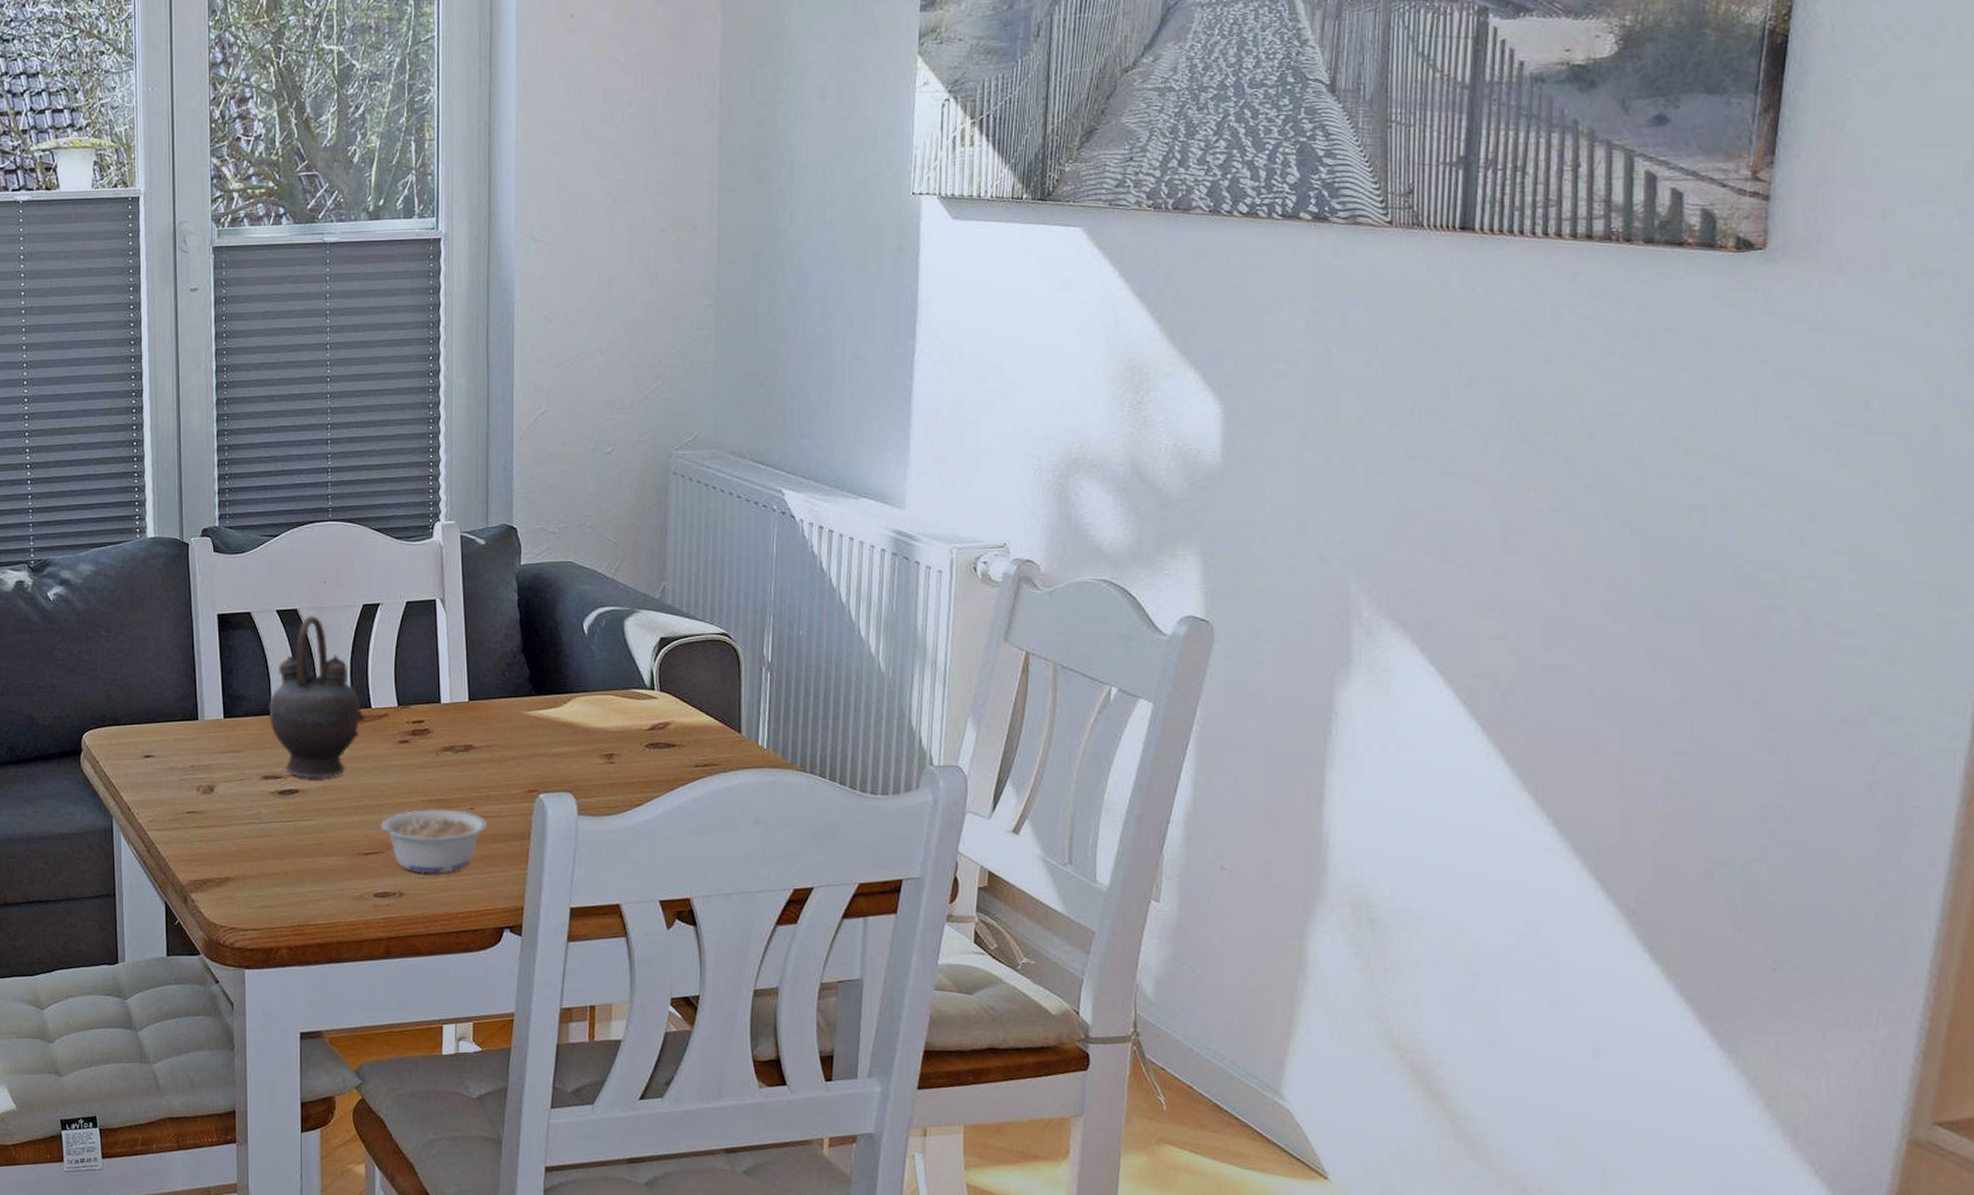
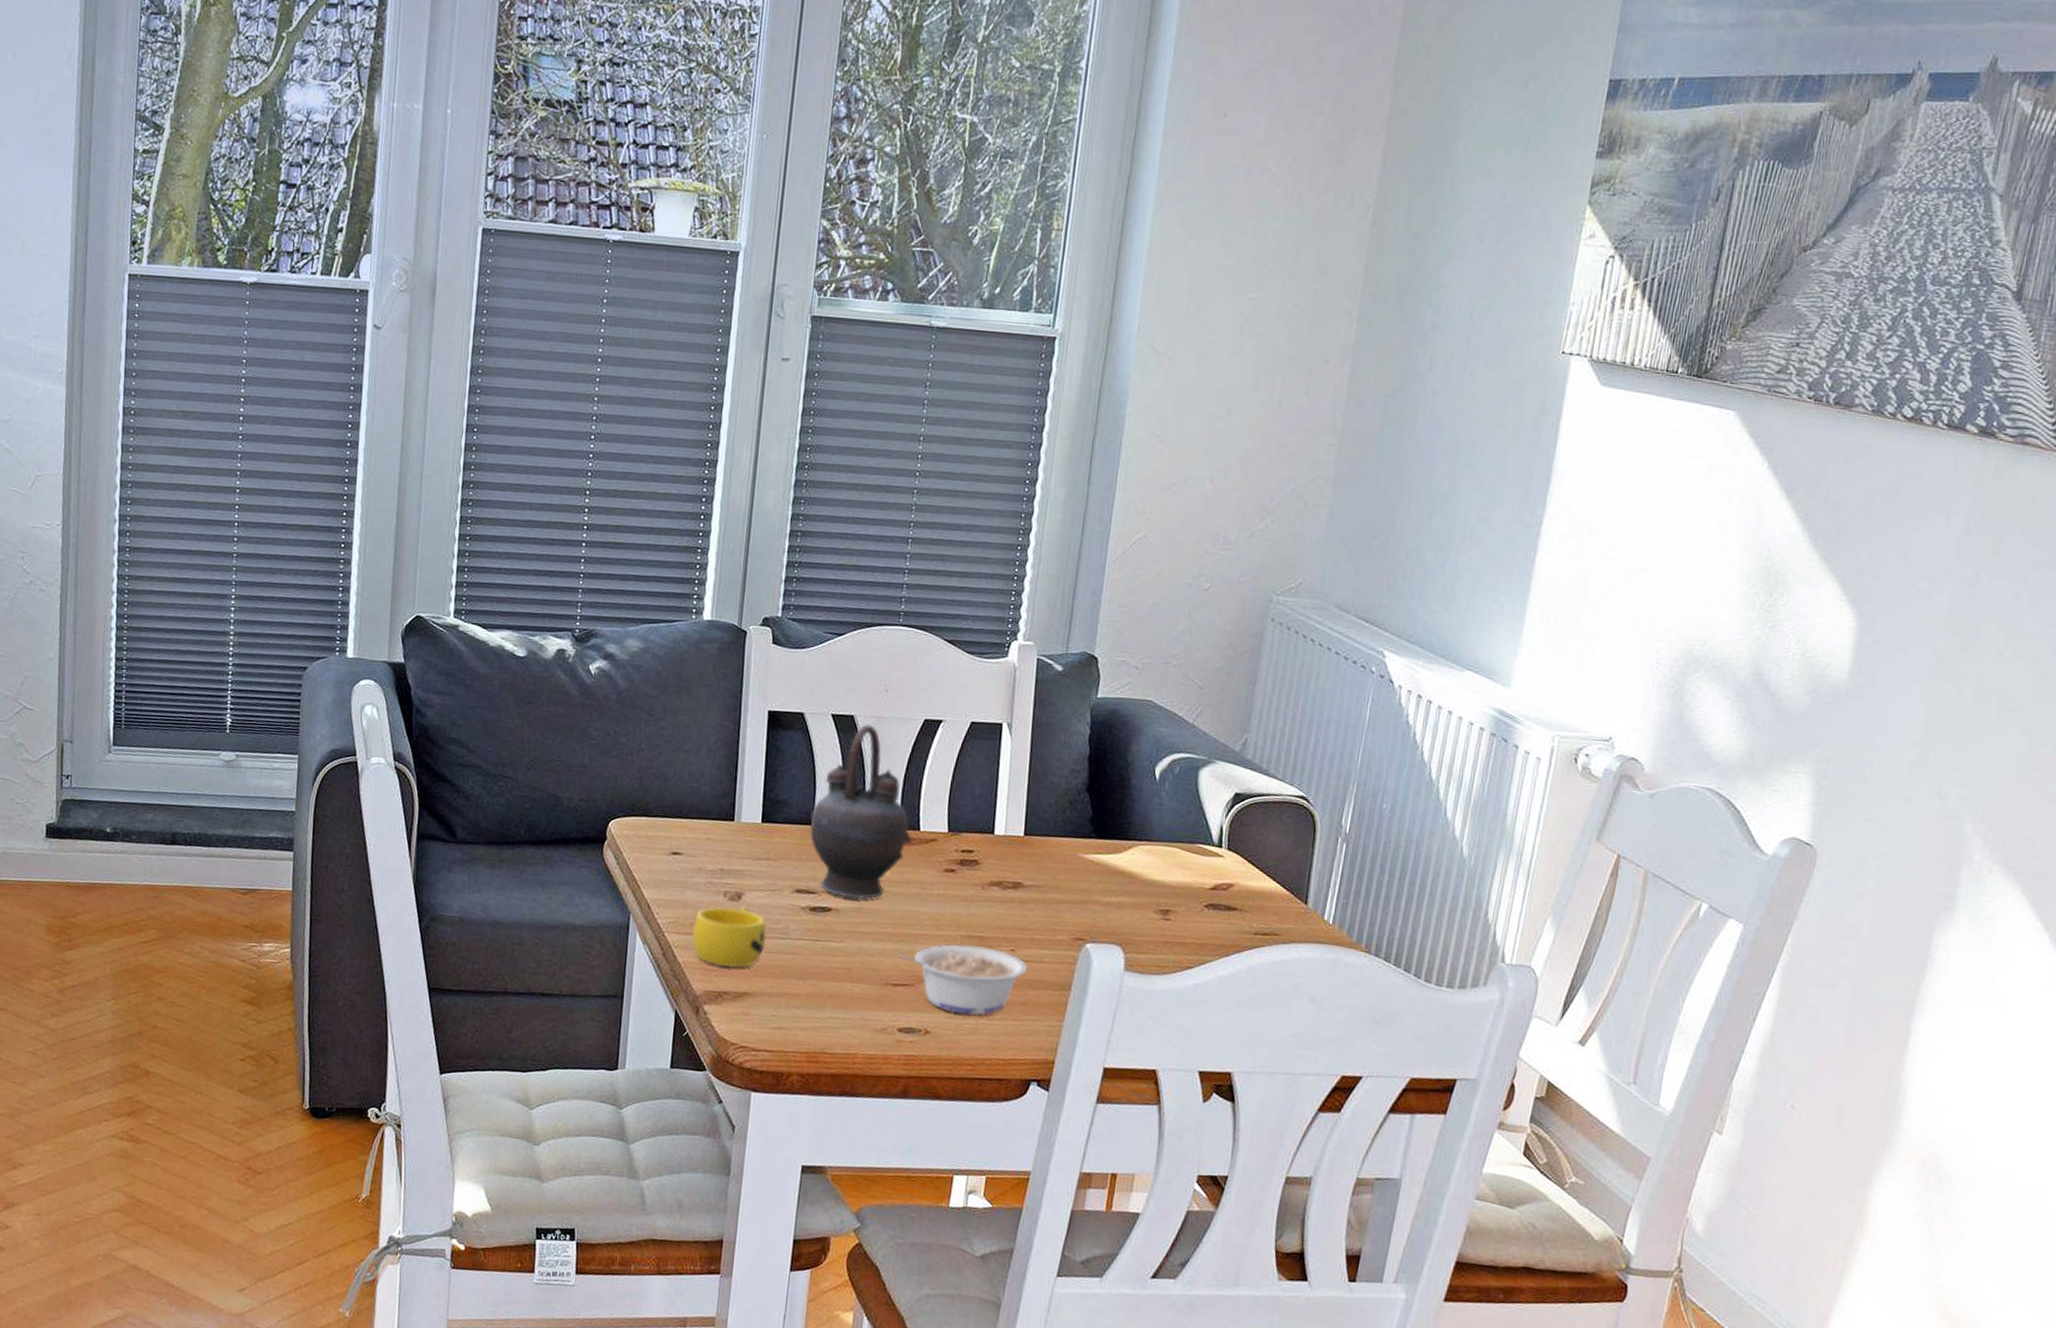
cup: none [173,798,241,855] -> present [692,906,767,968]

